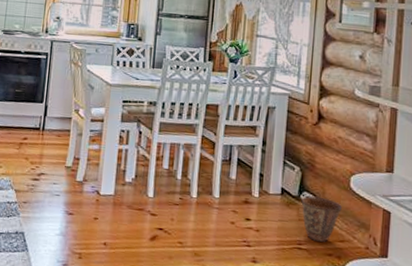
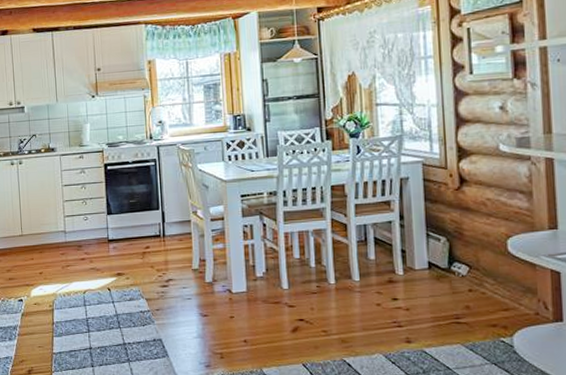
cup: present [301,195,342,242] -> none [452,265,501,313]

